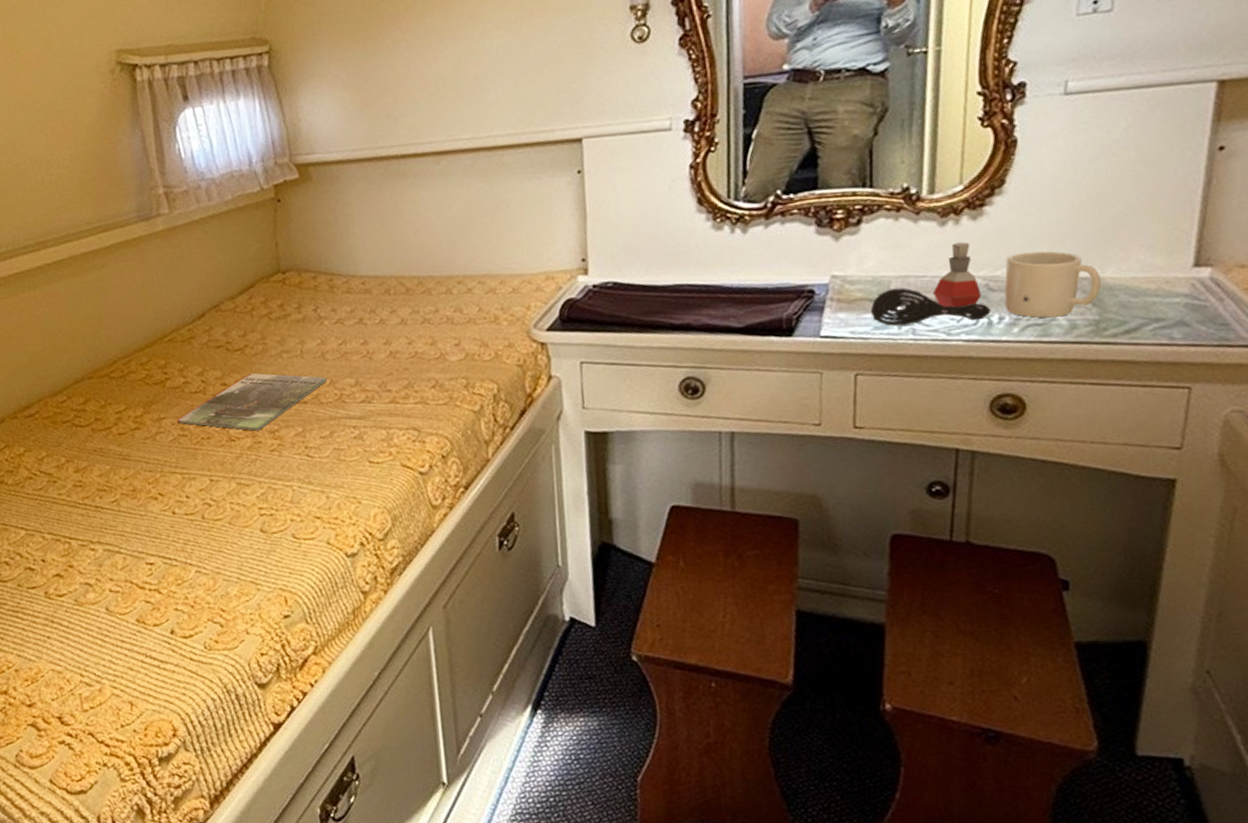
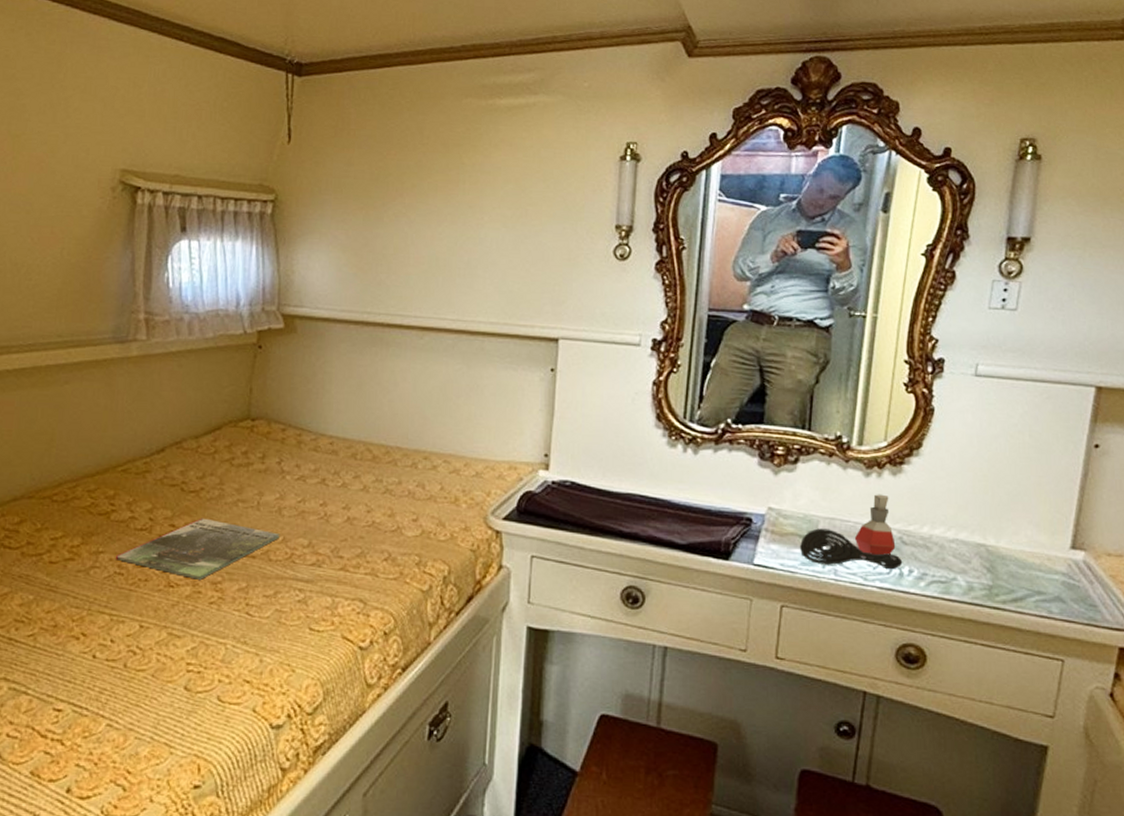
mug: present [1004,251,1101,318] -> none [915,512,995,578]

